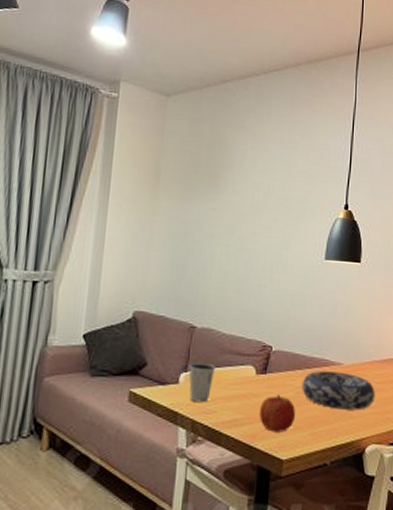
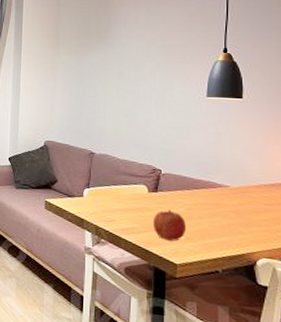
dixie cup: present [189,362,216,403] -> none [91,181,113,213]
decorative bowl: present [302,371,375,410] -> none [191,191,264,228]

